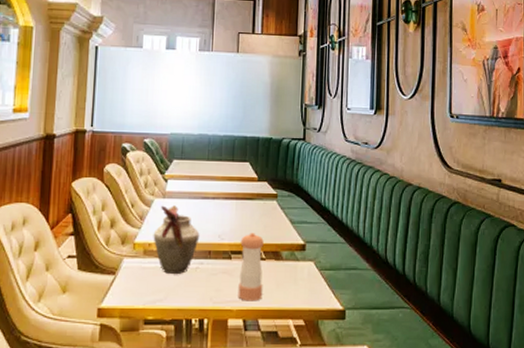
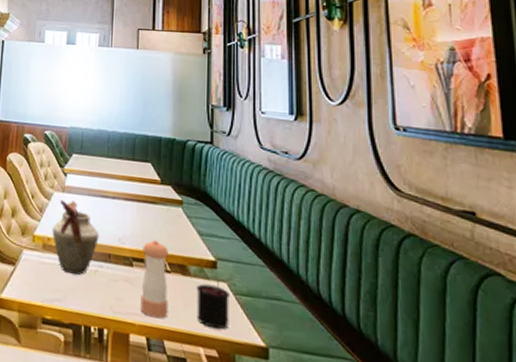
candle: none [287,259,315,302] -> present [196,278,229,330]

